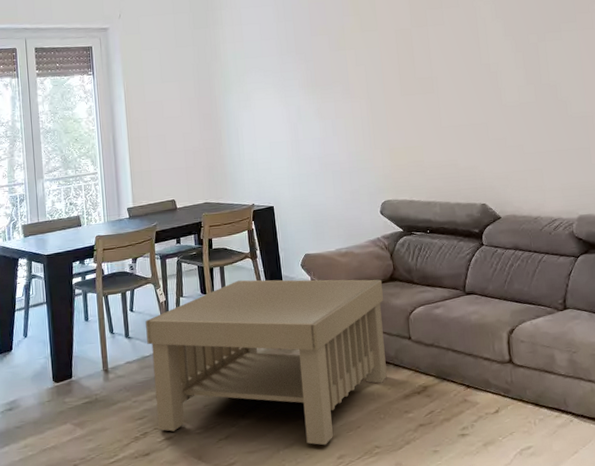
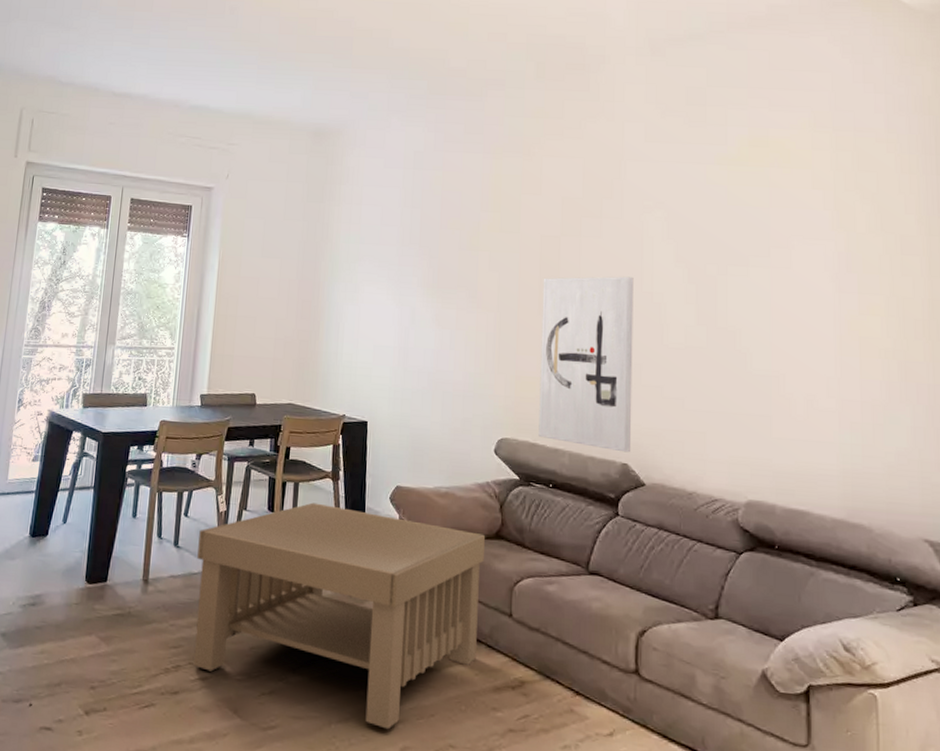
wall art: none [401,53,487,196] -> present [538,276,634,453]

